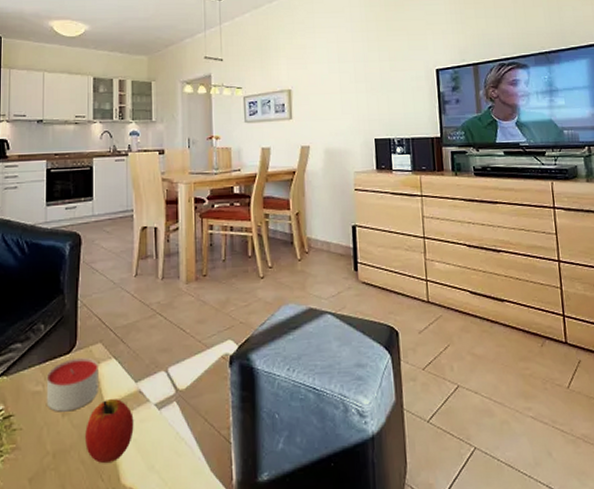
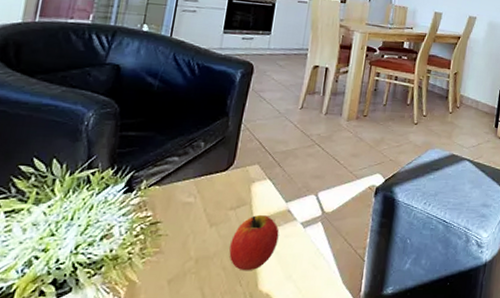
candle: present [46,357,98,412] -> none [195,175,253,223]

